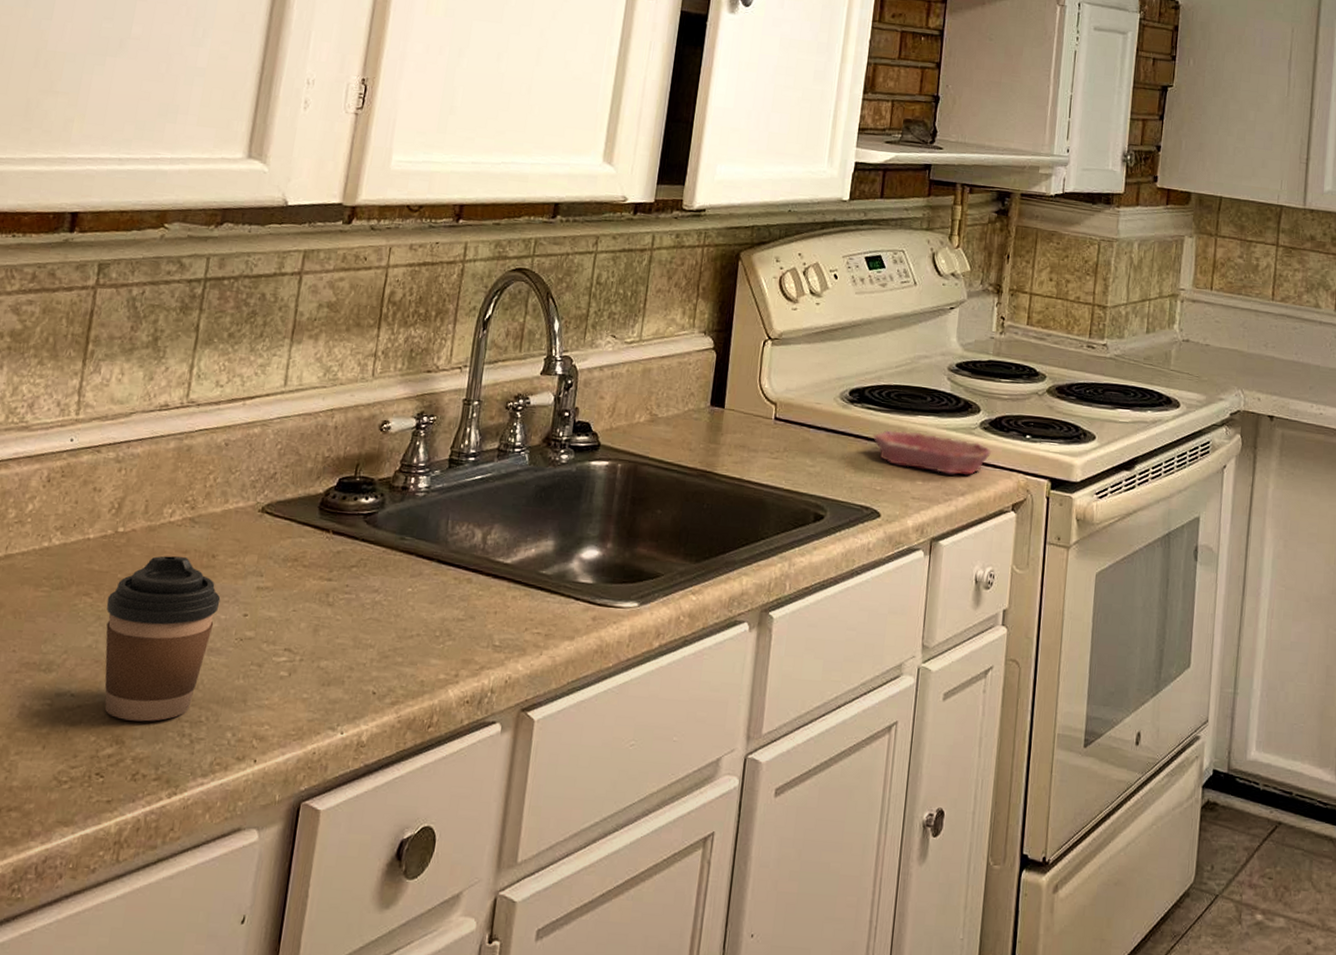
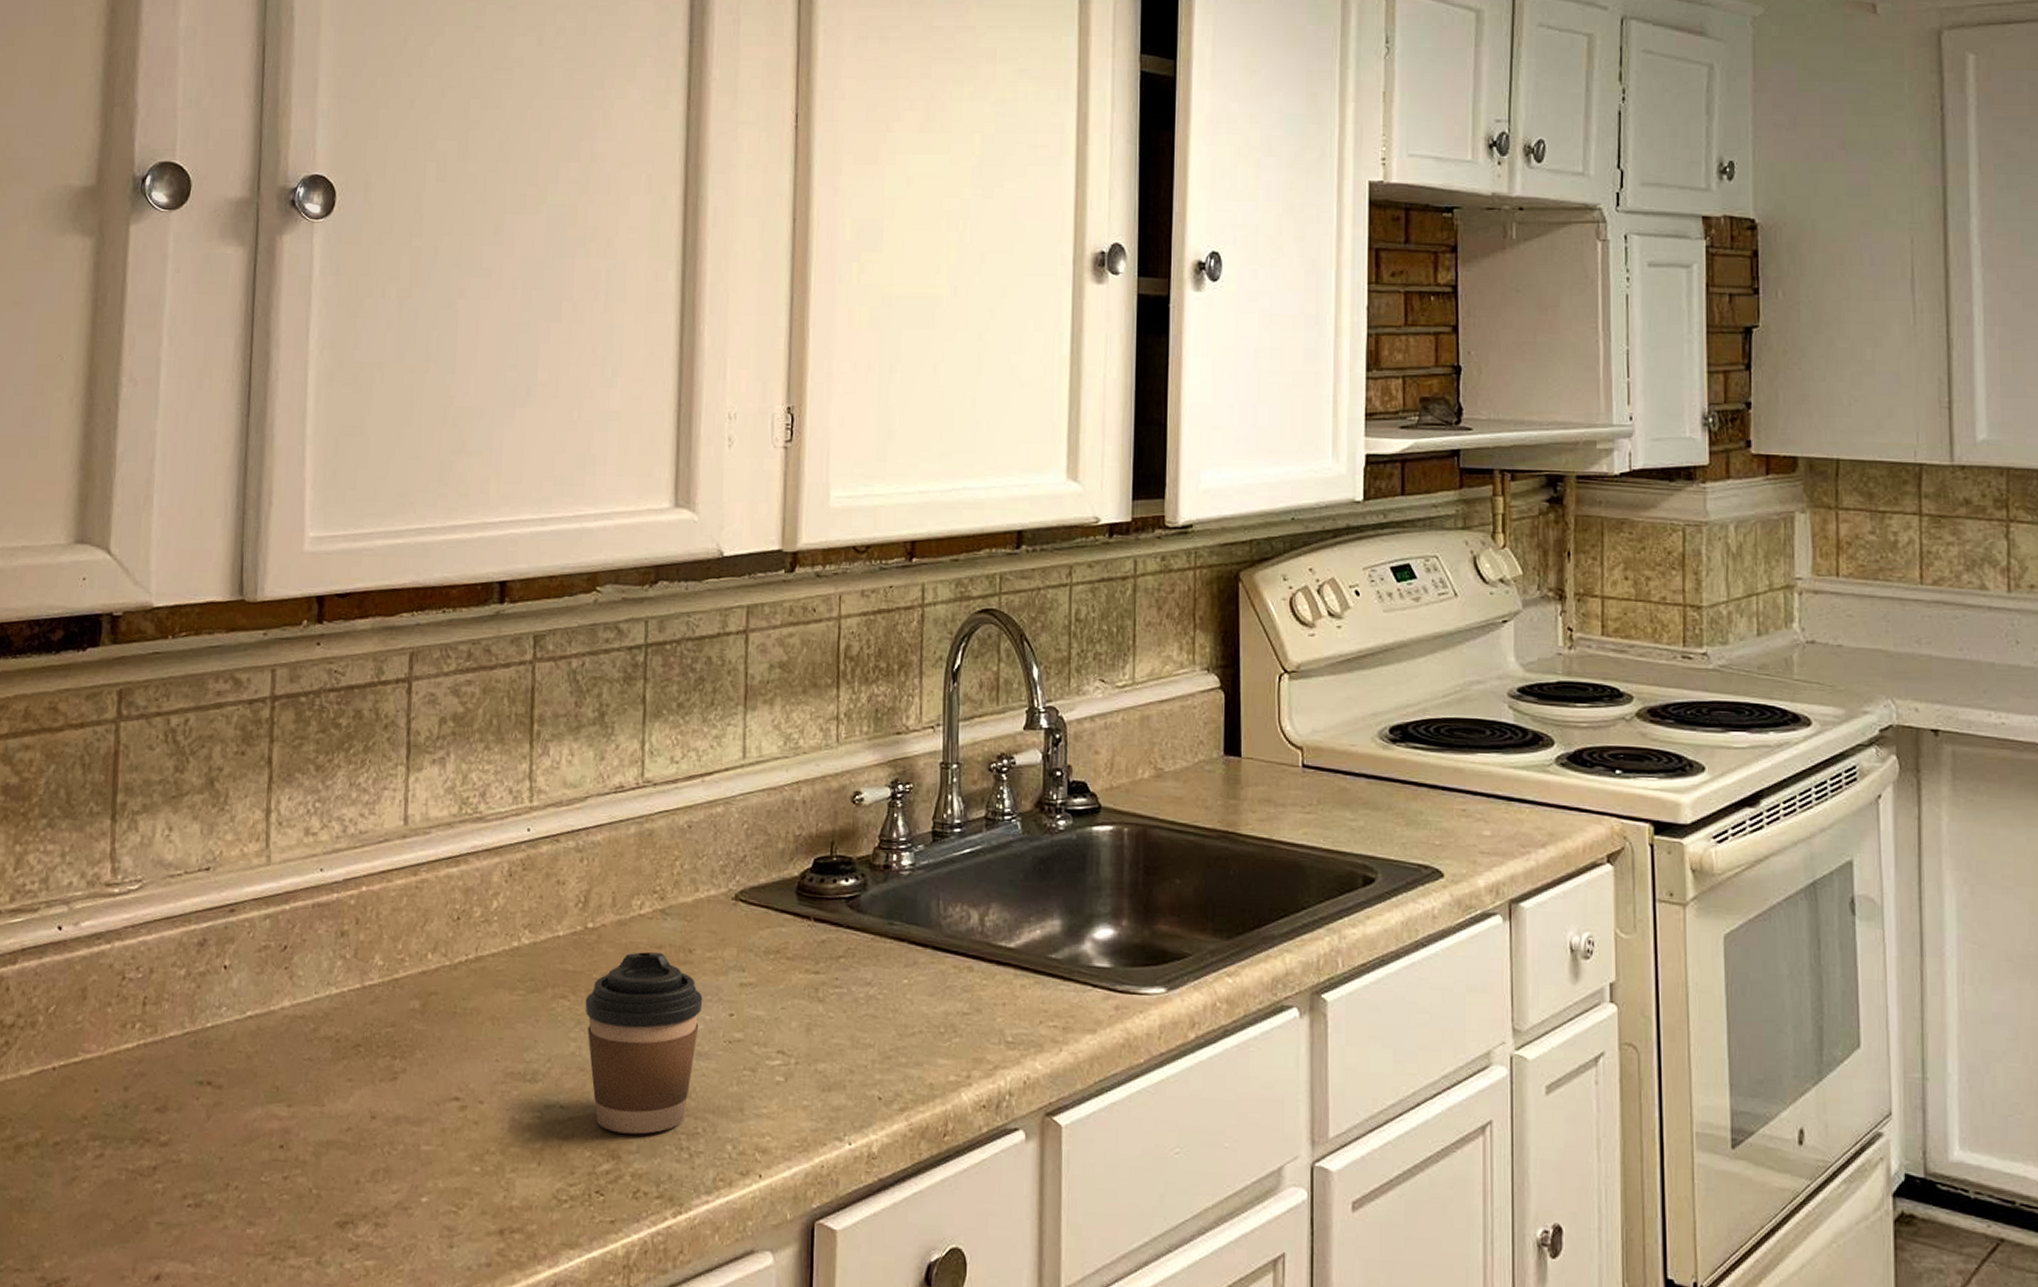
bowl: present [873,430,992,475] -> none [1424,772,1575,822]

